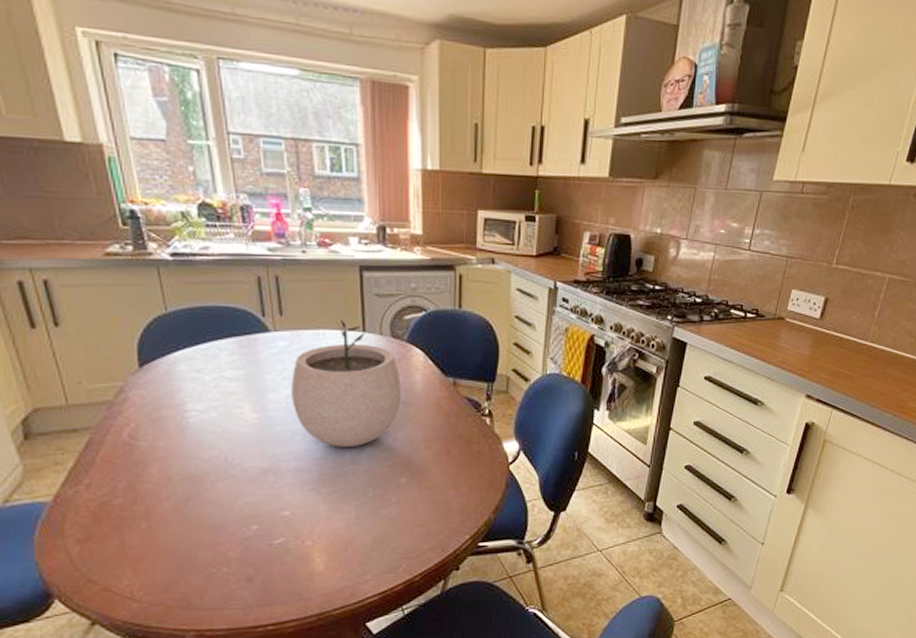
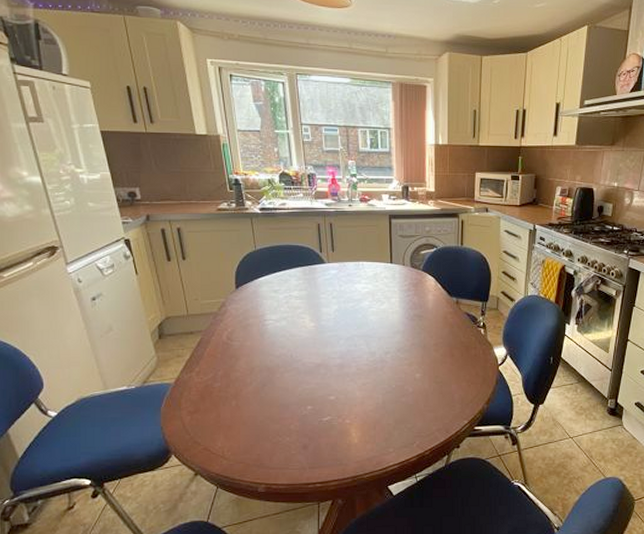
plant pot: present [291,319,402,447] -> none [339,254,418,349]

